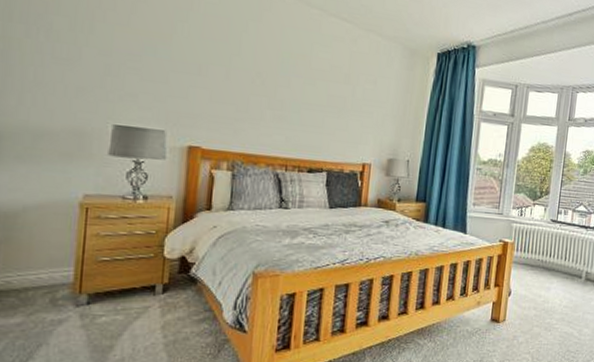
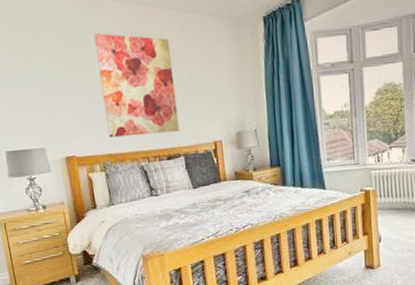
wall art: none [246,24,338,146] -> present [94,33,180,138]

